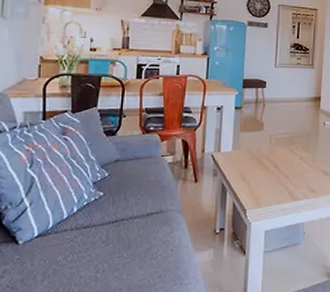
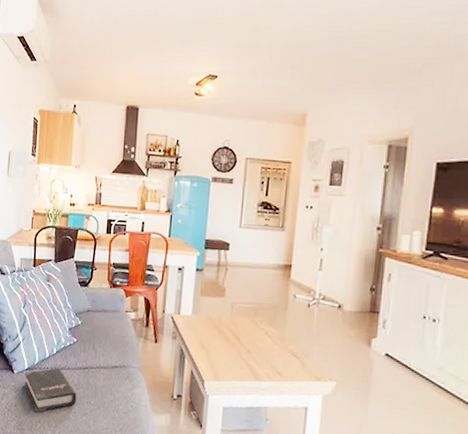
hardback book: none [33,227,106,282] -> present [24,368,77,413]

